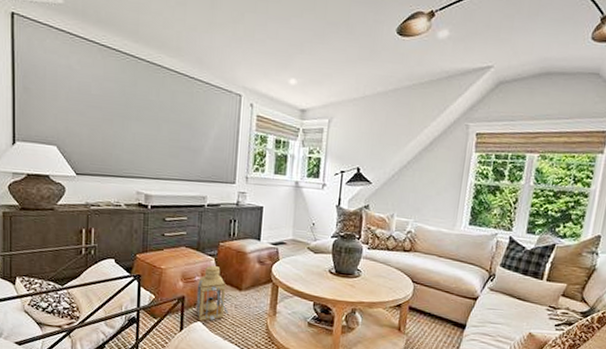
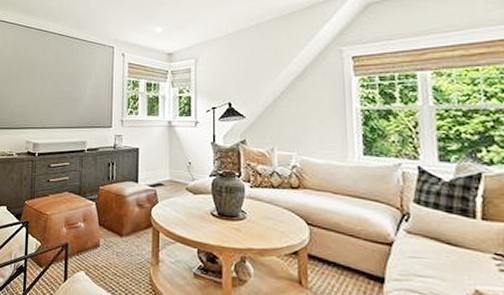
lantern: present [196,265,229,322] -> none [79,209,111,271]

